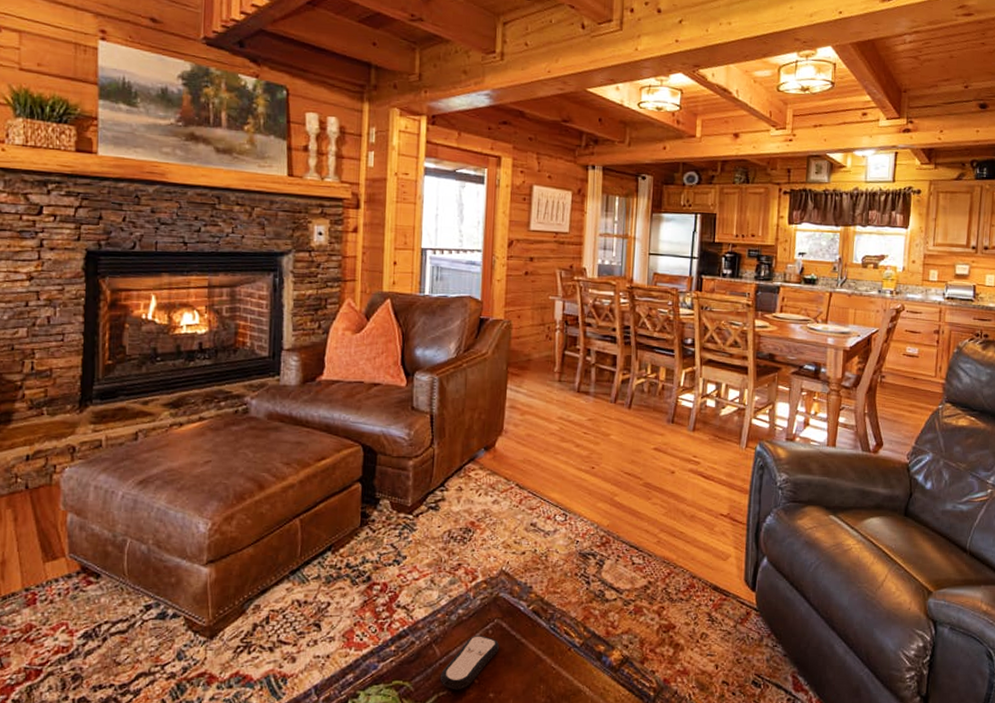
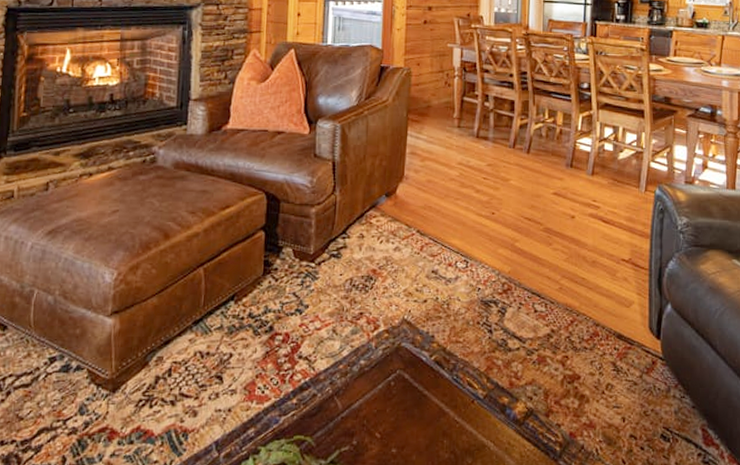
remote control: present [439,634,500,690] -> none [341,386,402,445]

